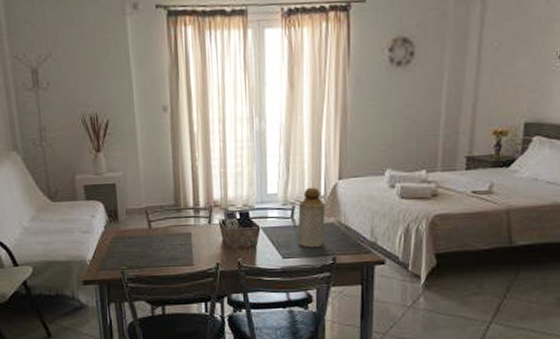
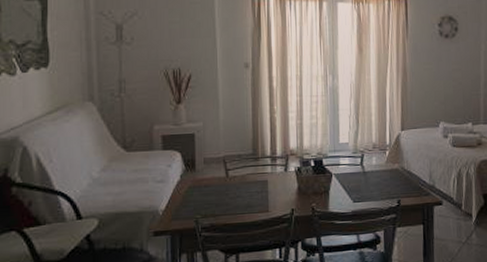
bottle: present [297,187,325,248] -> none [366,137,391,192]

